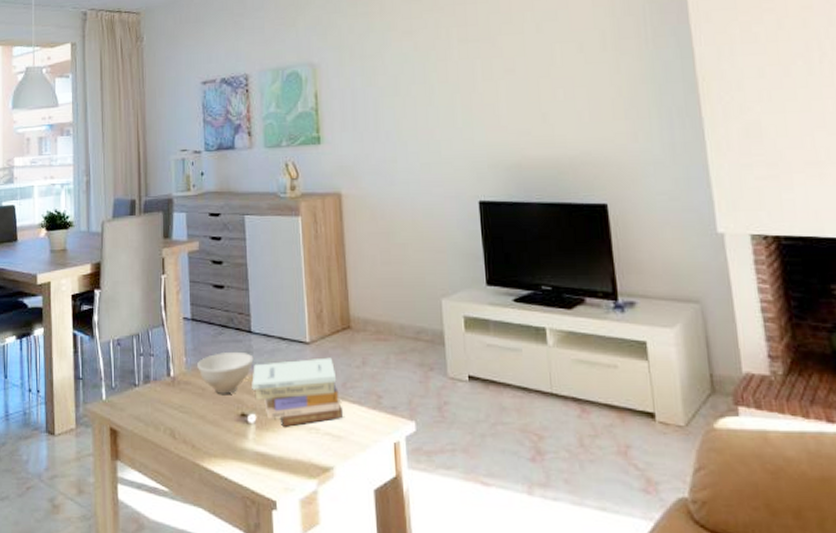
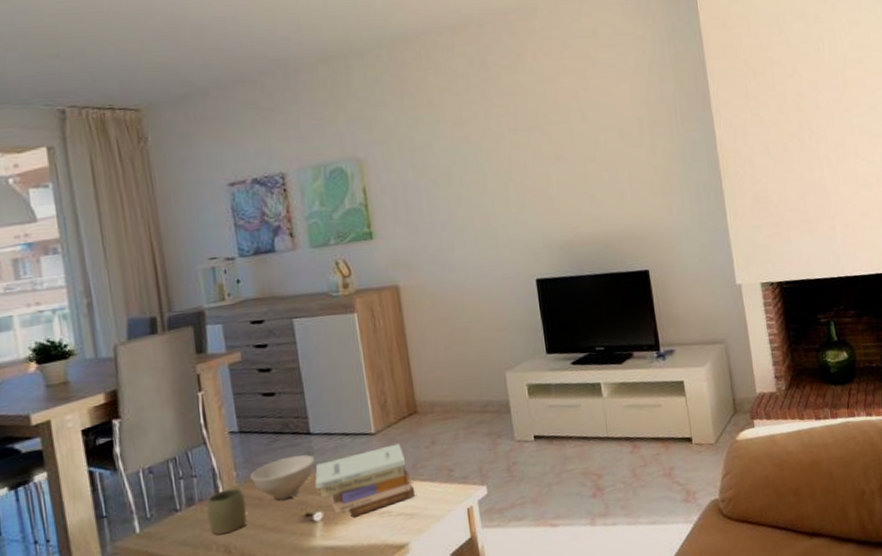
mug: none [159,374,192,418] -> present [206,488,247,535]

